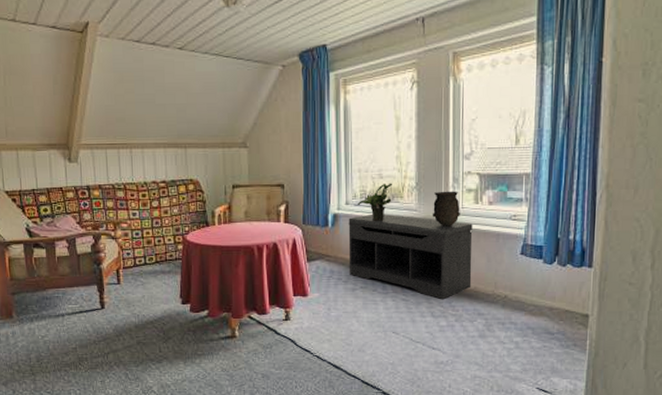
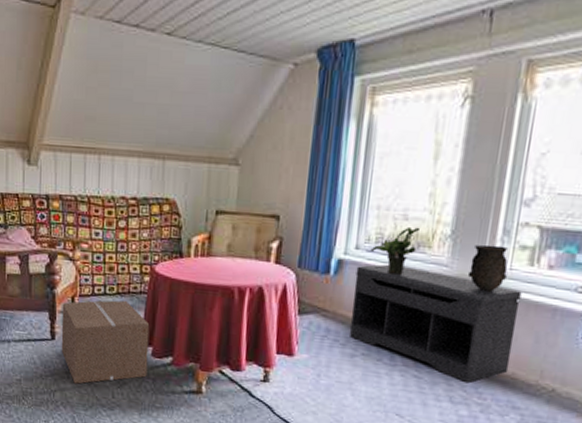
cardboard box: none [108,267,188,344] -> present [61,300,150,384]

